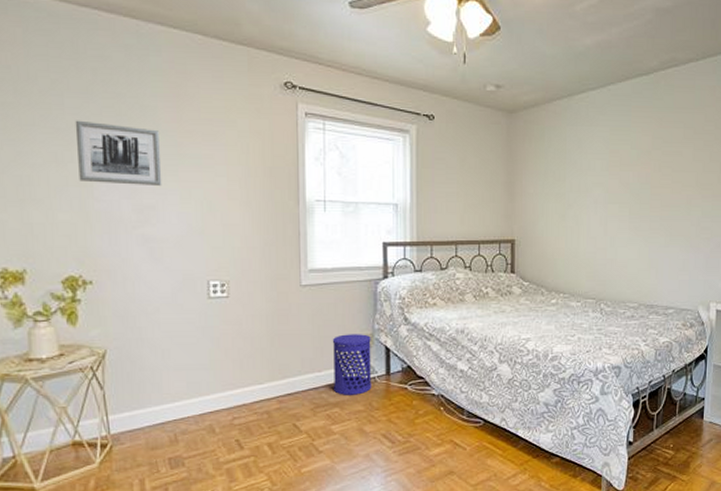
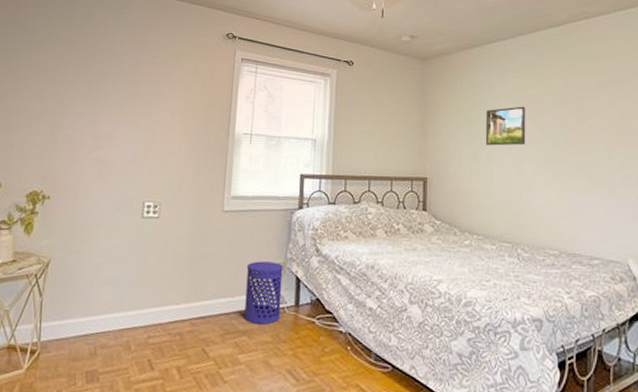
wall art: present [75,120,162,187] -> none [55,63,122,118]
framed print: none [573,162,613,204] -> present [486,106,526,146]

